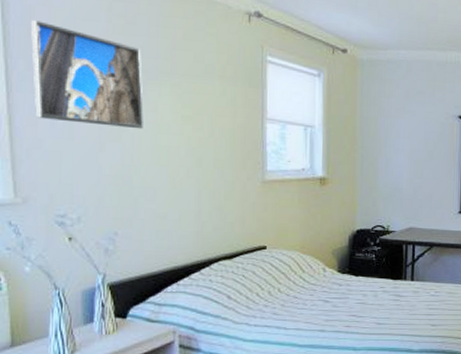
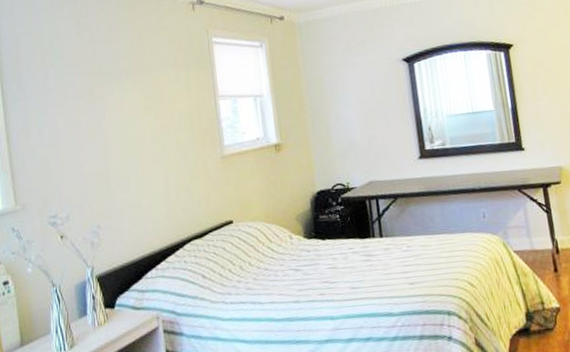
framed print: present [31,20,143,129] -> none [19,47,113,132]

